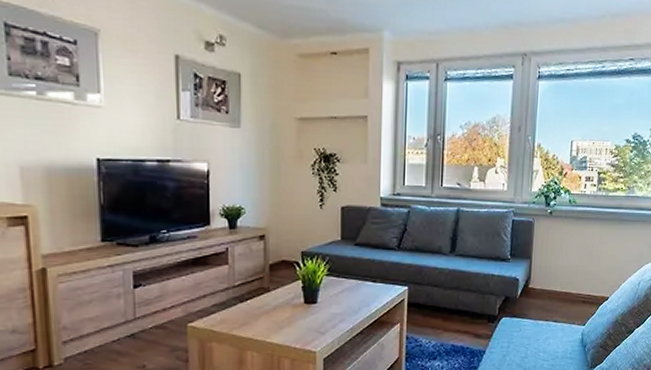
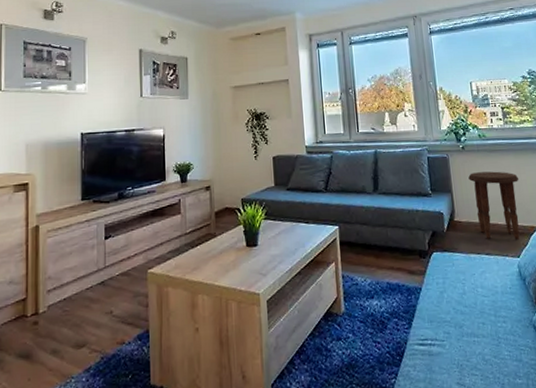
side table: none [550,240,601,309] -> present [468,171,520,240]

